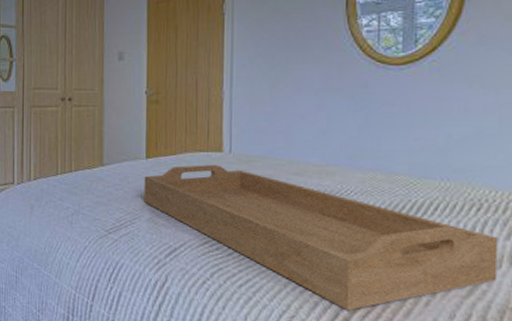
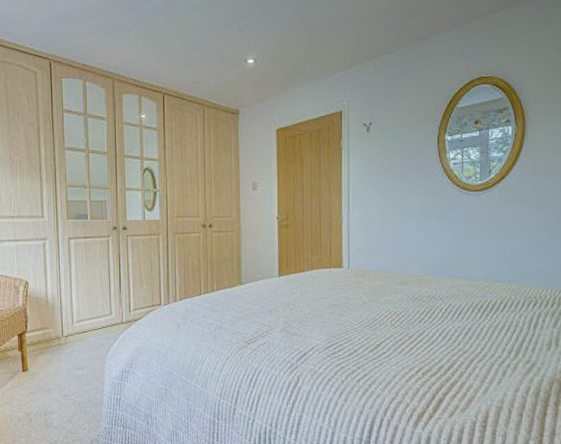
serving tray: present [143,164,499,310] -> none [277,278,549,392]

